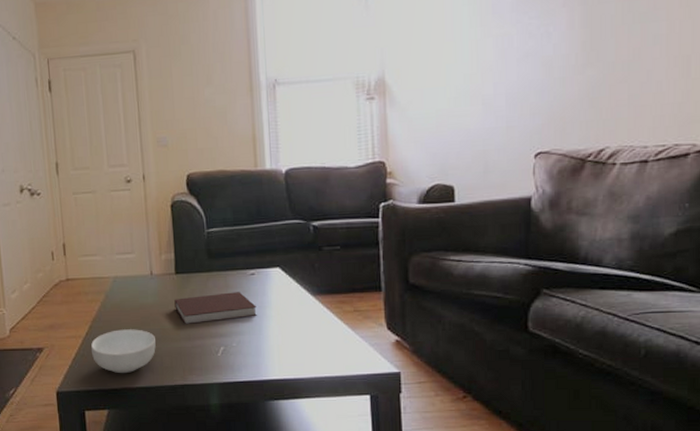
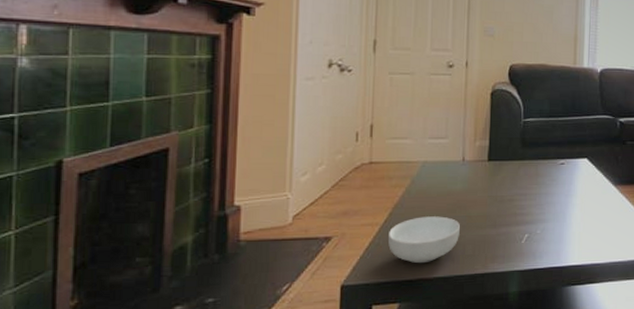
notebook: present [174,292,257,324] -> none [484,180,563,211]

